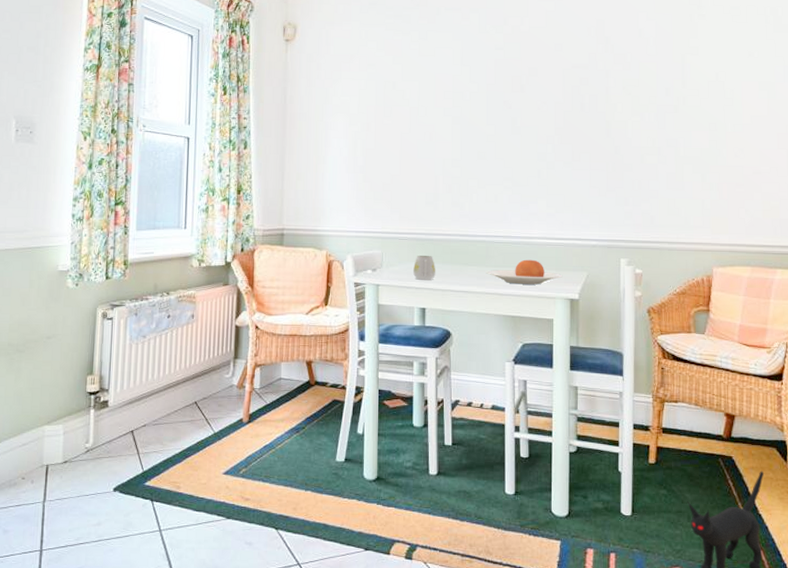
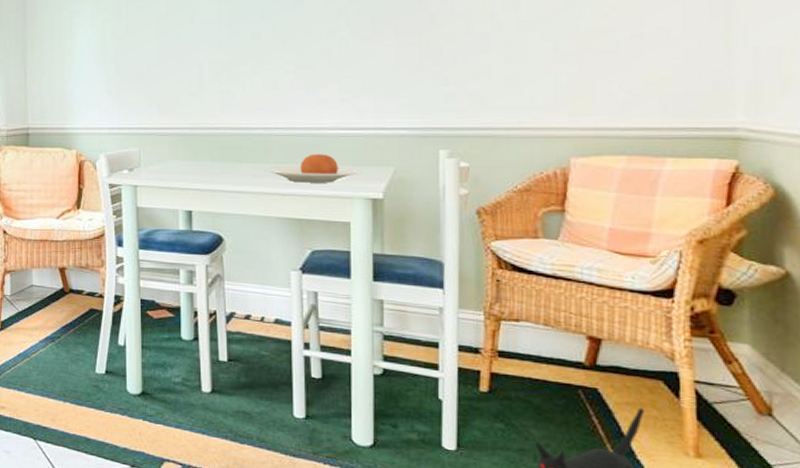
mug: present [412,256,436,280] -> none [175,153,204,180]

